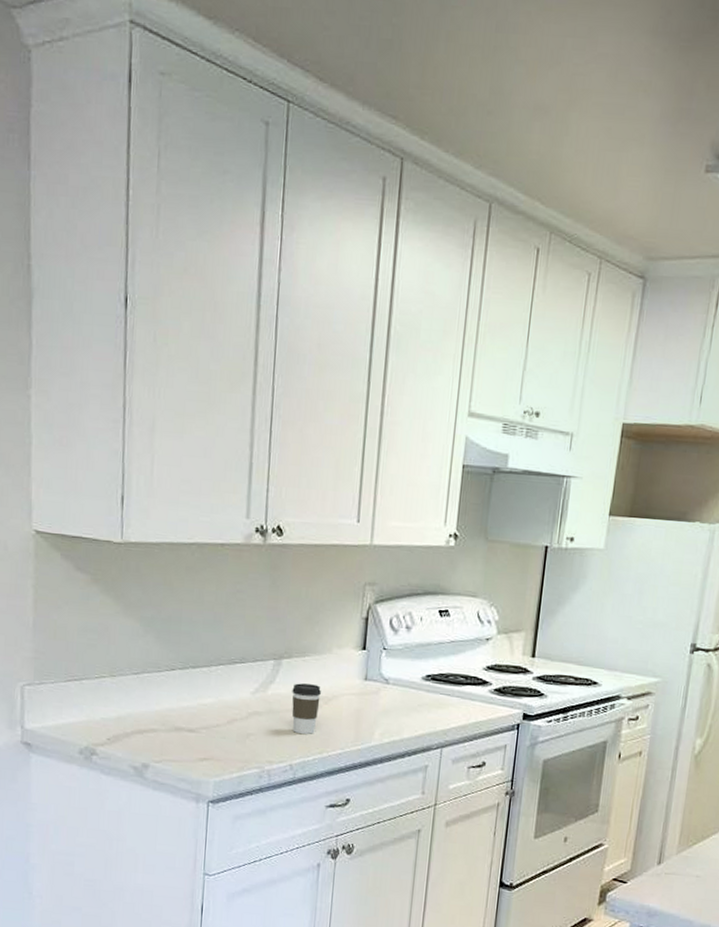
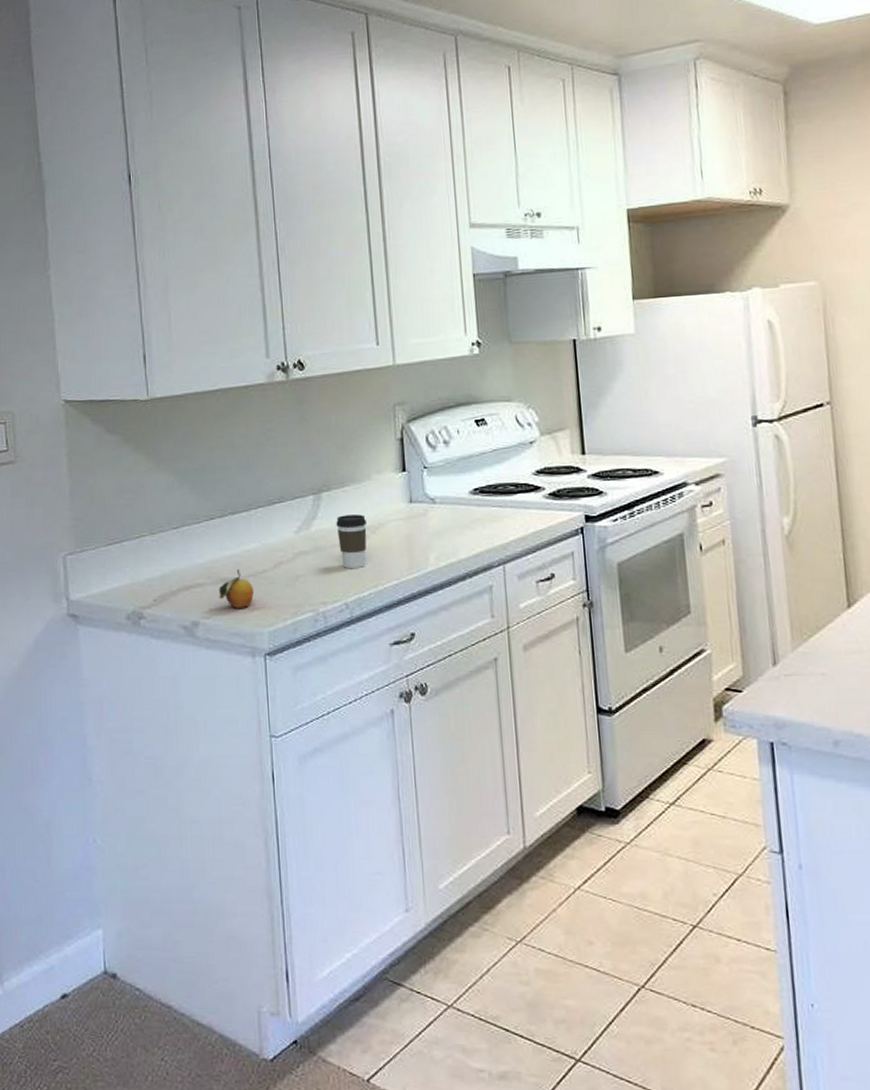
fruit: none [171,720,205,757] -> present [218,569,254,608]

